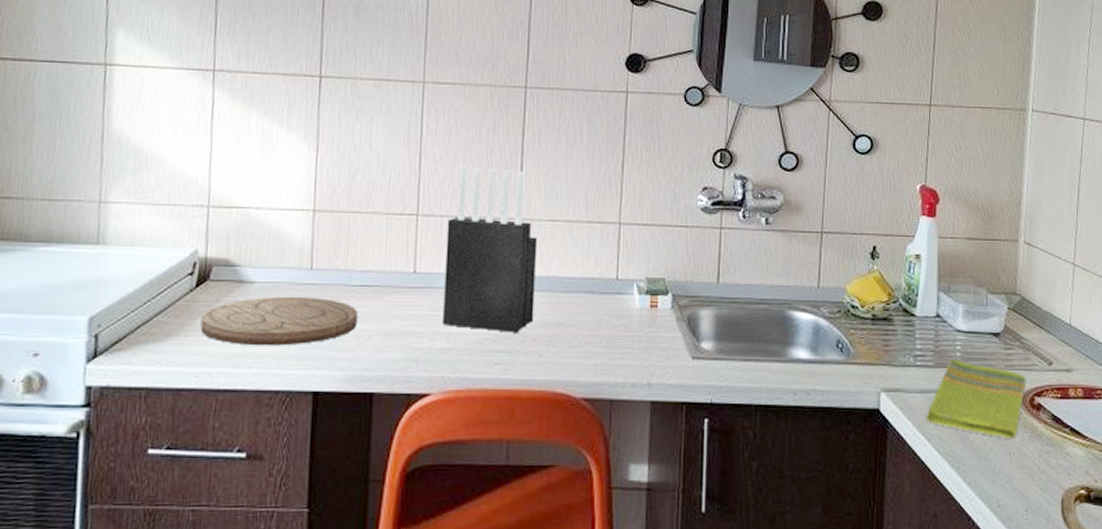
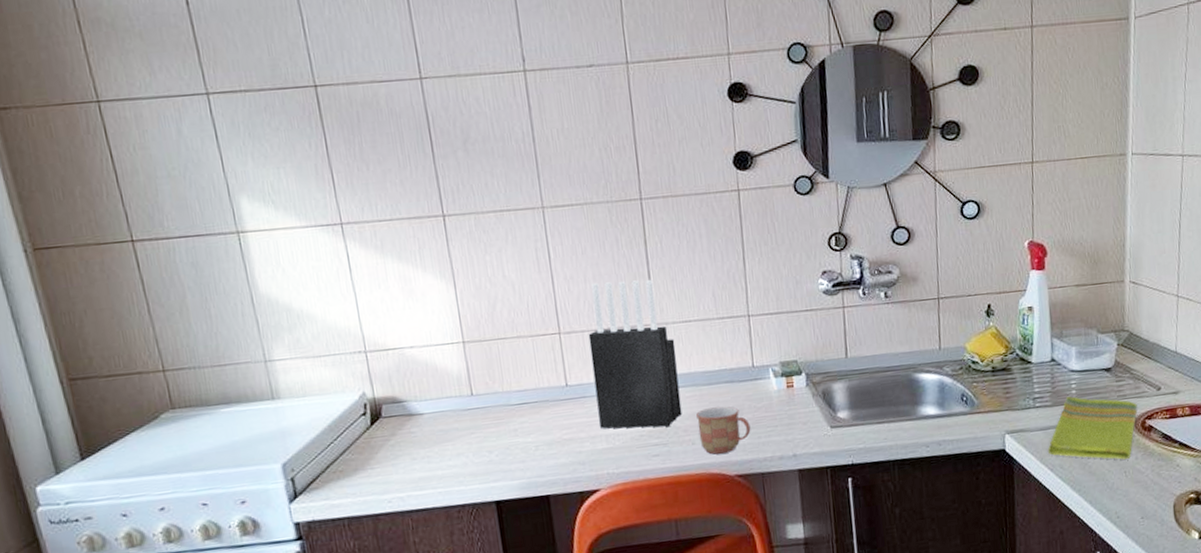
cutting board: present [200,296,358,346] -> none [382,419,524,471]
mug: none [548,318,605,371] -> present [696,406,751,455]

